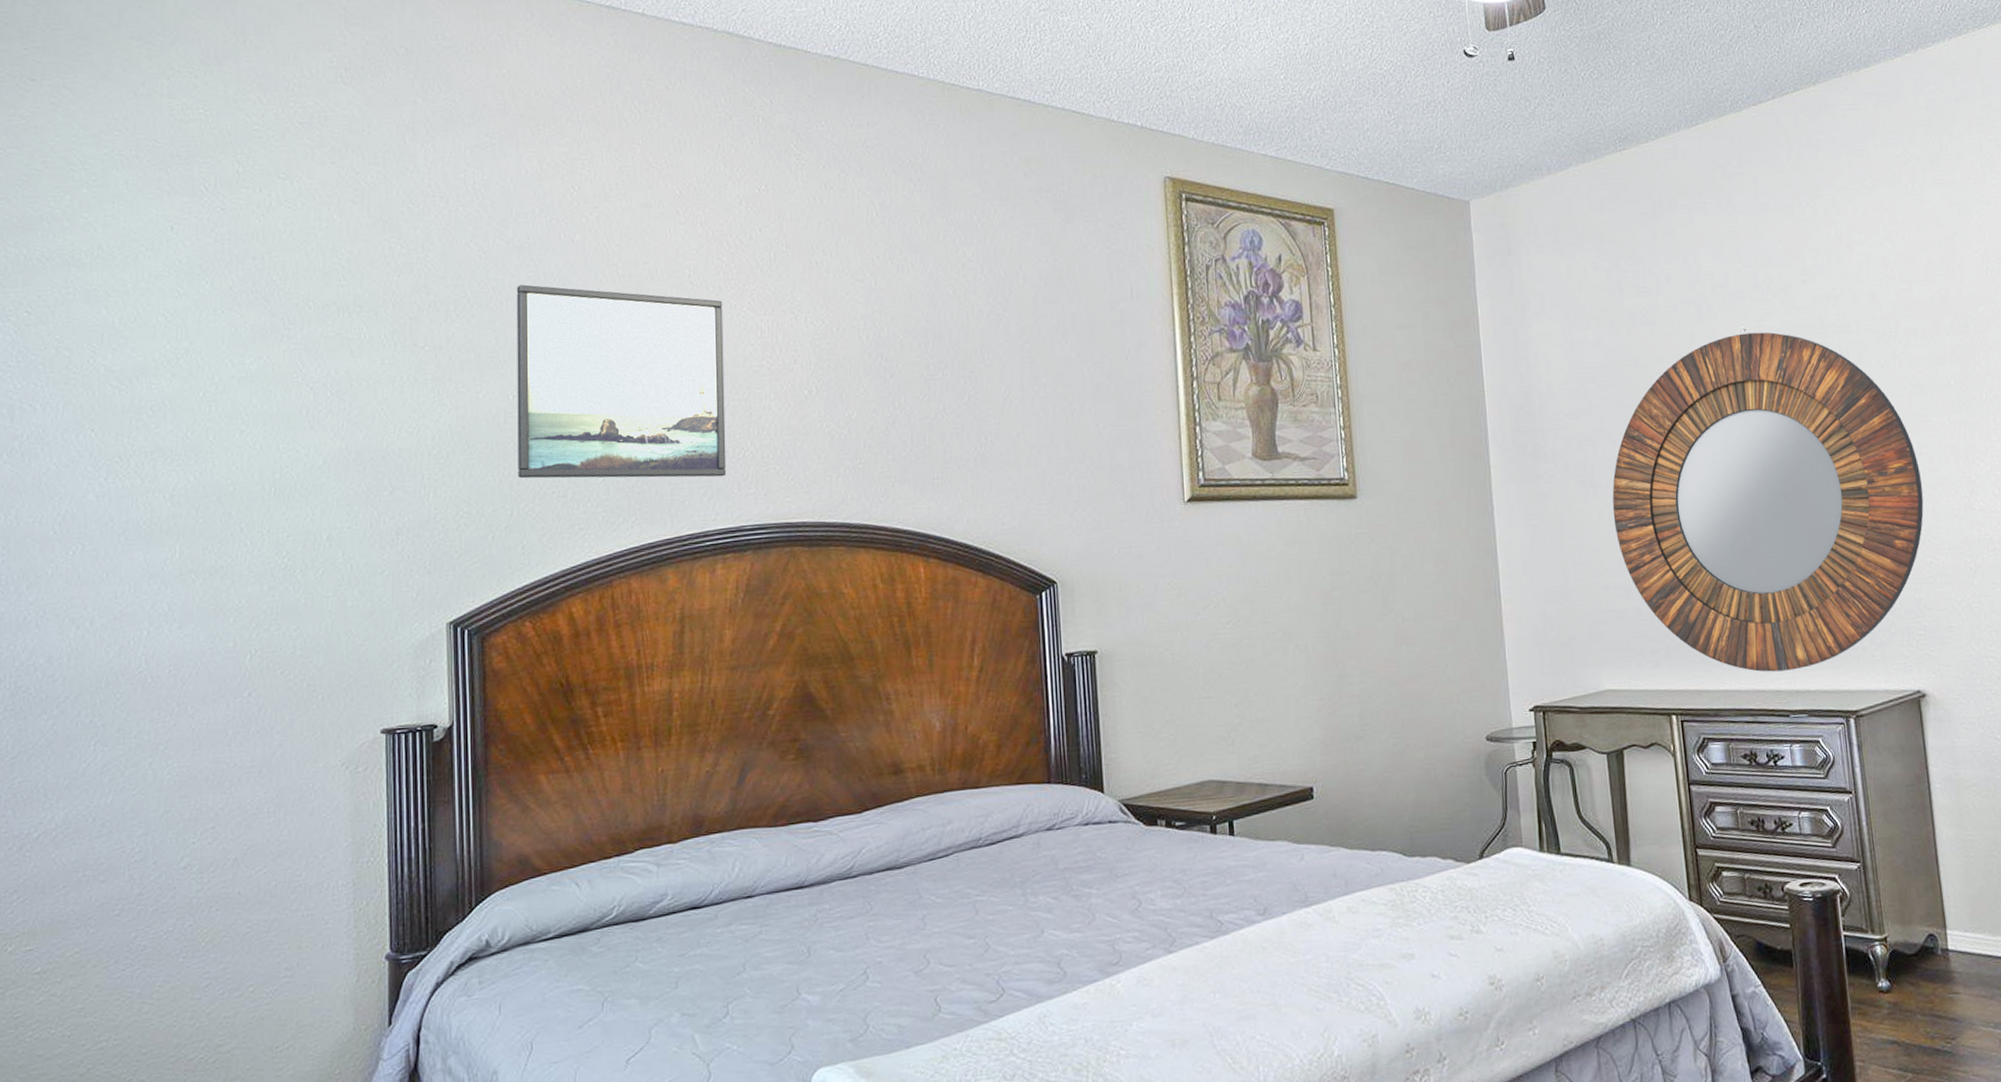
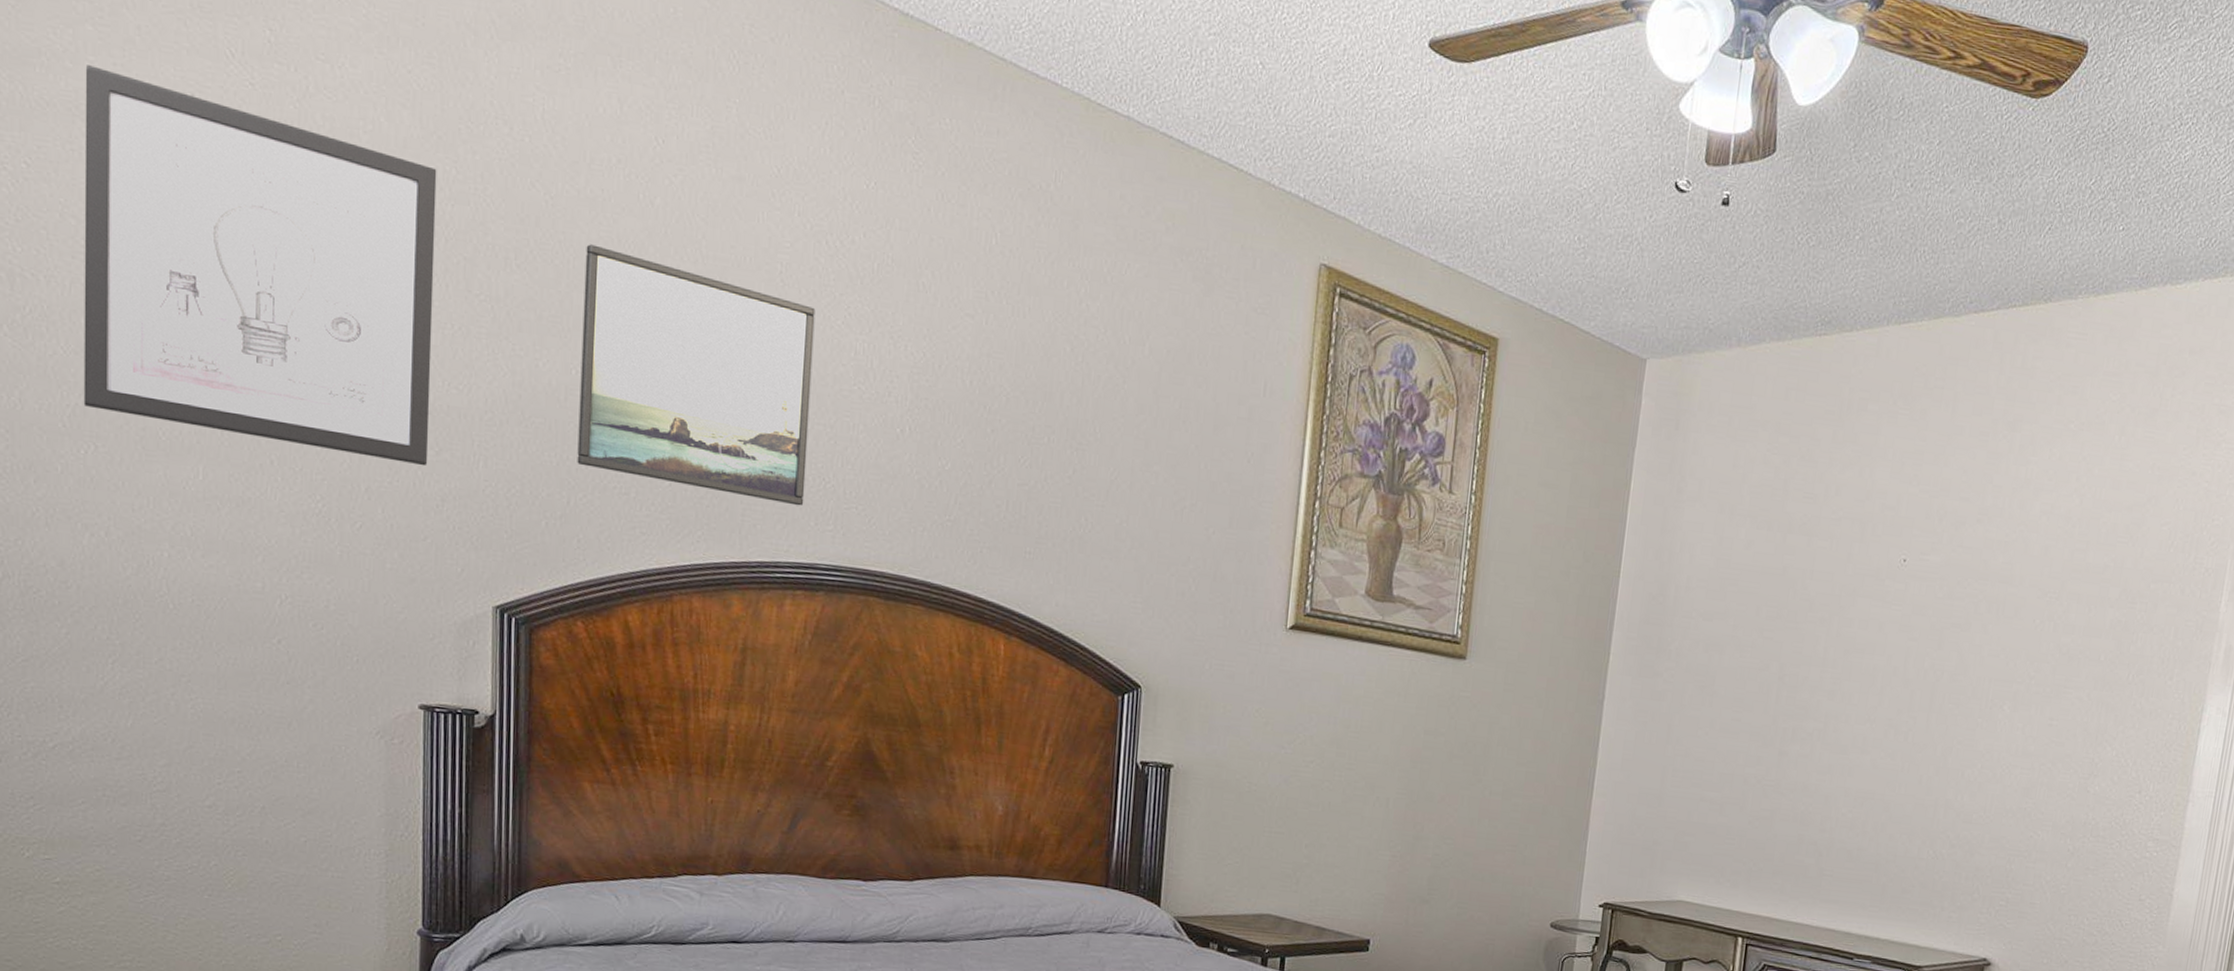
wall art: none [73,221,384,512] -> present [83,65,437,466]
home mirror: present [1612,332,1924,672] -> none [1723,563,2046,916]

